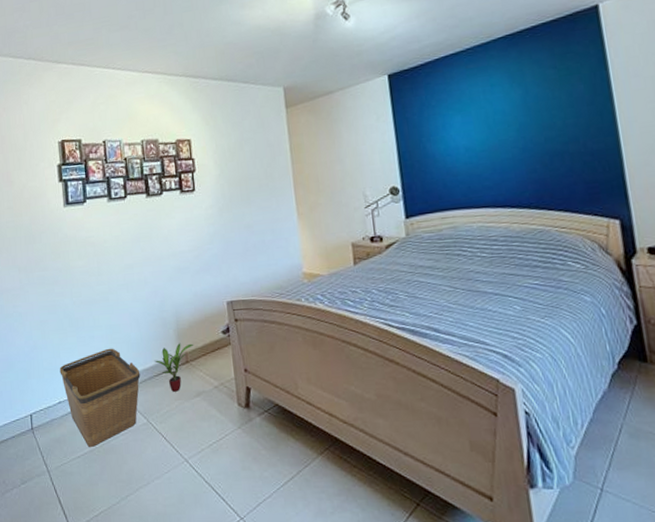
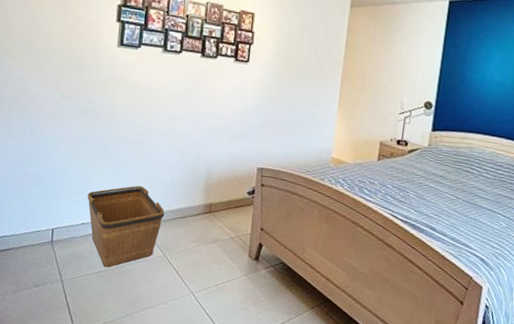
potted plant: present [154,343,194,392] -> none [180,194,220,235]

